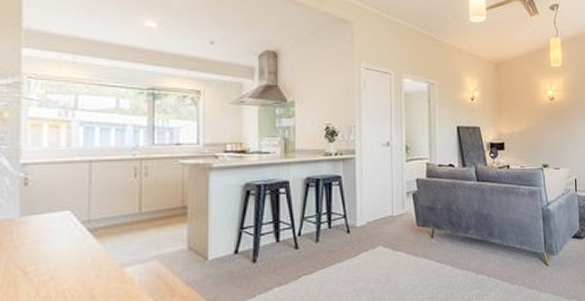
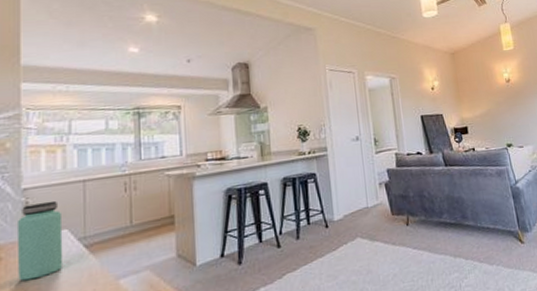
bottle: none [14,179,65,261] -> present [16,200,64,281]

